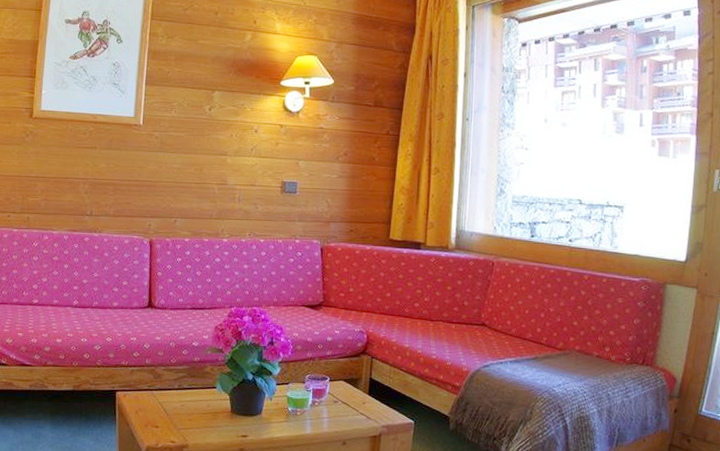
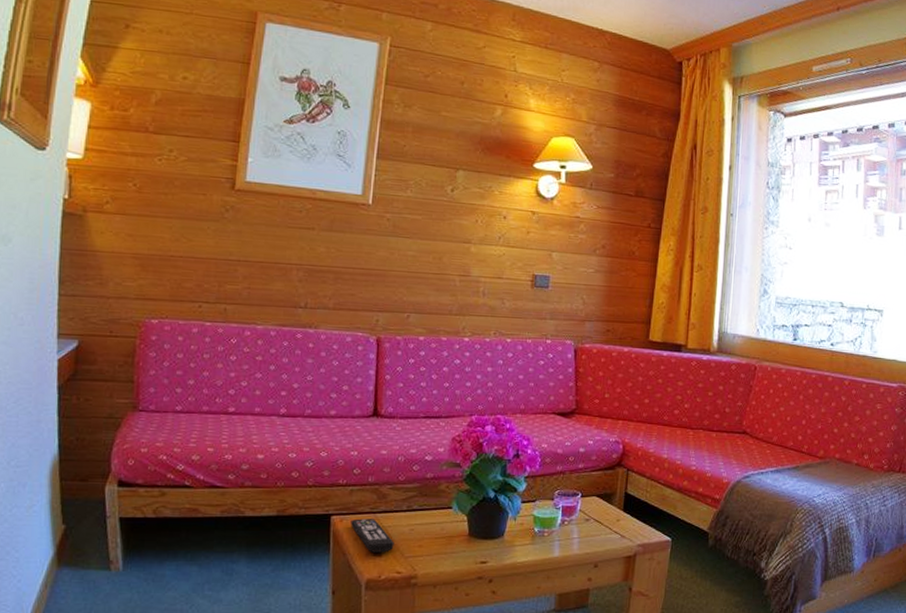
remote control: none [132,394,169,424] -> present [351,518,395,553]

